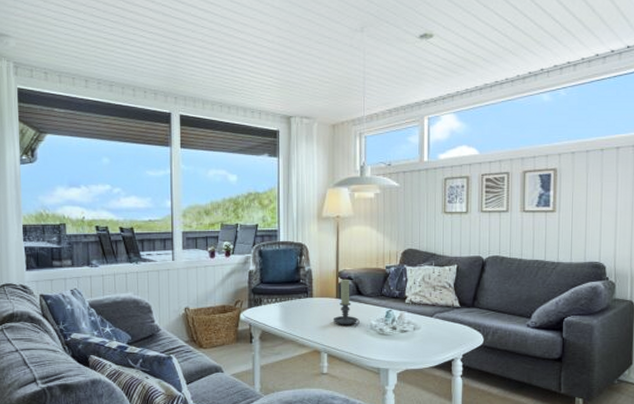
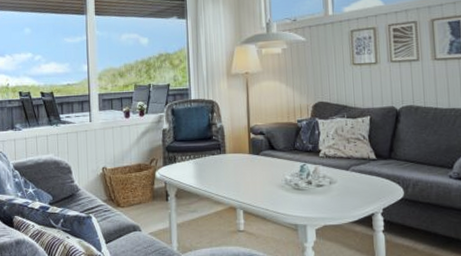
candle holder: present [333,279,360,325] -> none [247,134,274,181]

